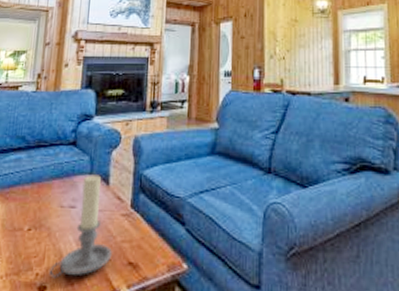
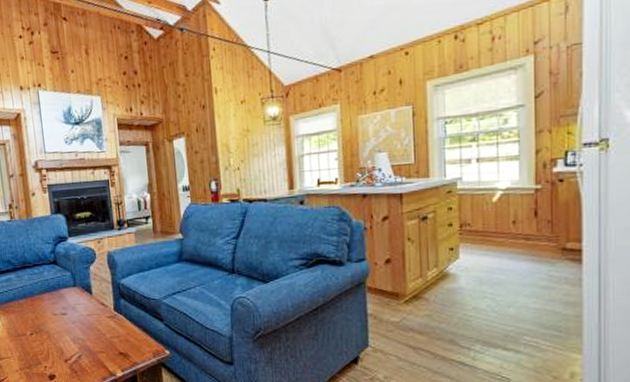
candle holder: present [49,174,112,278] -> none [55,287,105,369]

